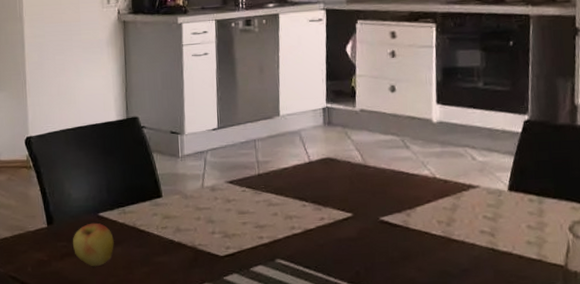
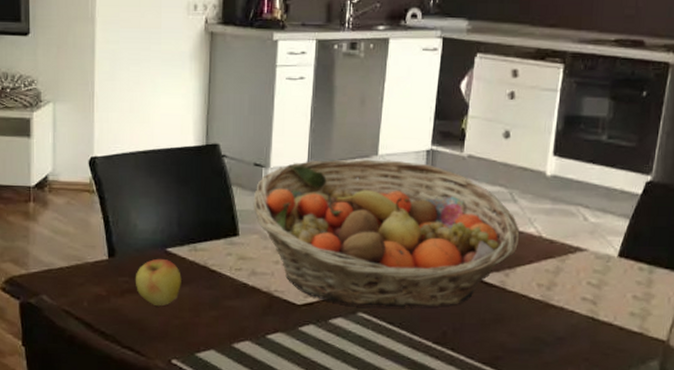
fruit basket: none [172,119,416,254] -> present [253,159,520,308]

